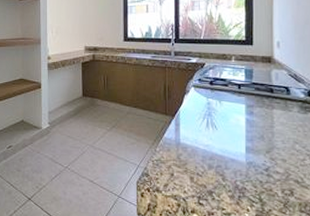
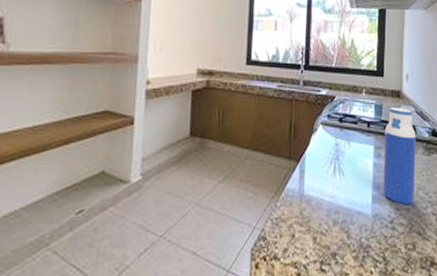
water bottle: none [256,72,291,157] -> present [383,108,416,205]

